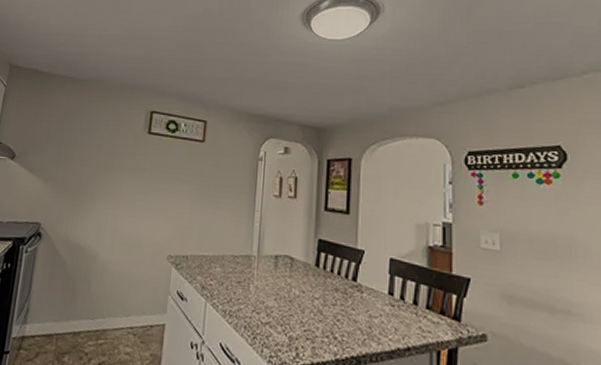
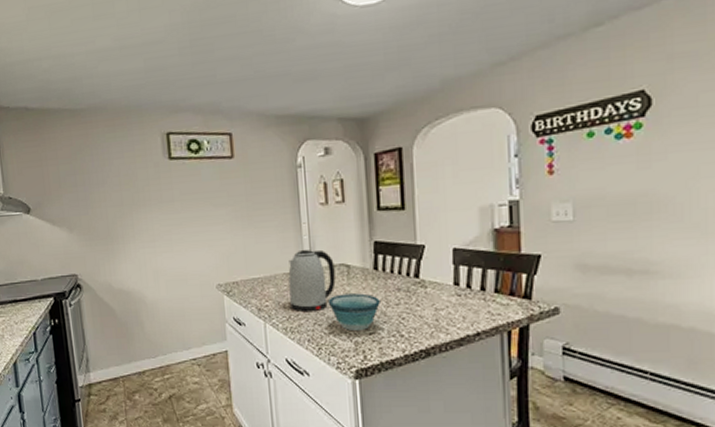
kettle: none [233,235,280,299] -> present [288,249,336,313]
bowl: none [268,285,318,326] -> present [327,293,380,332]

